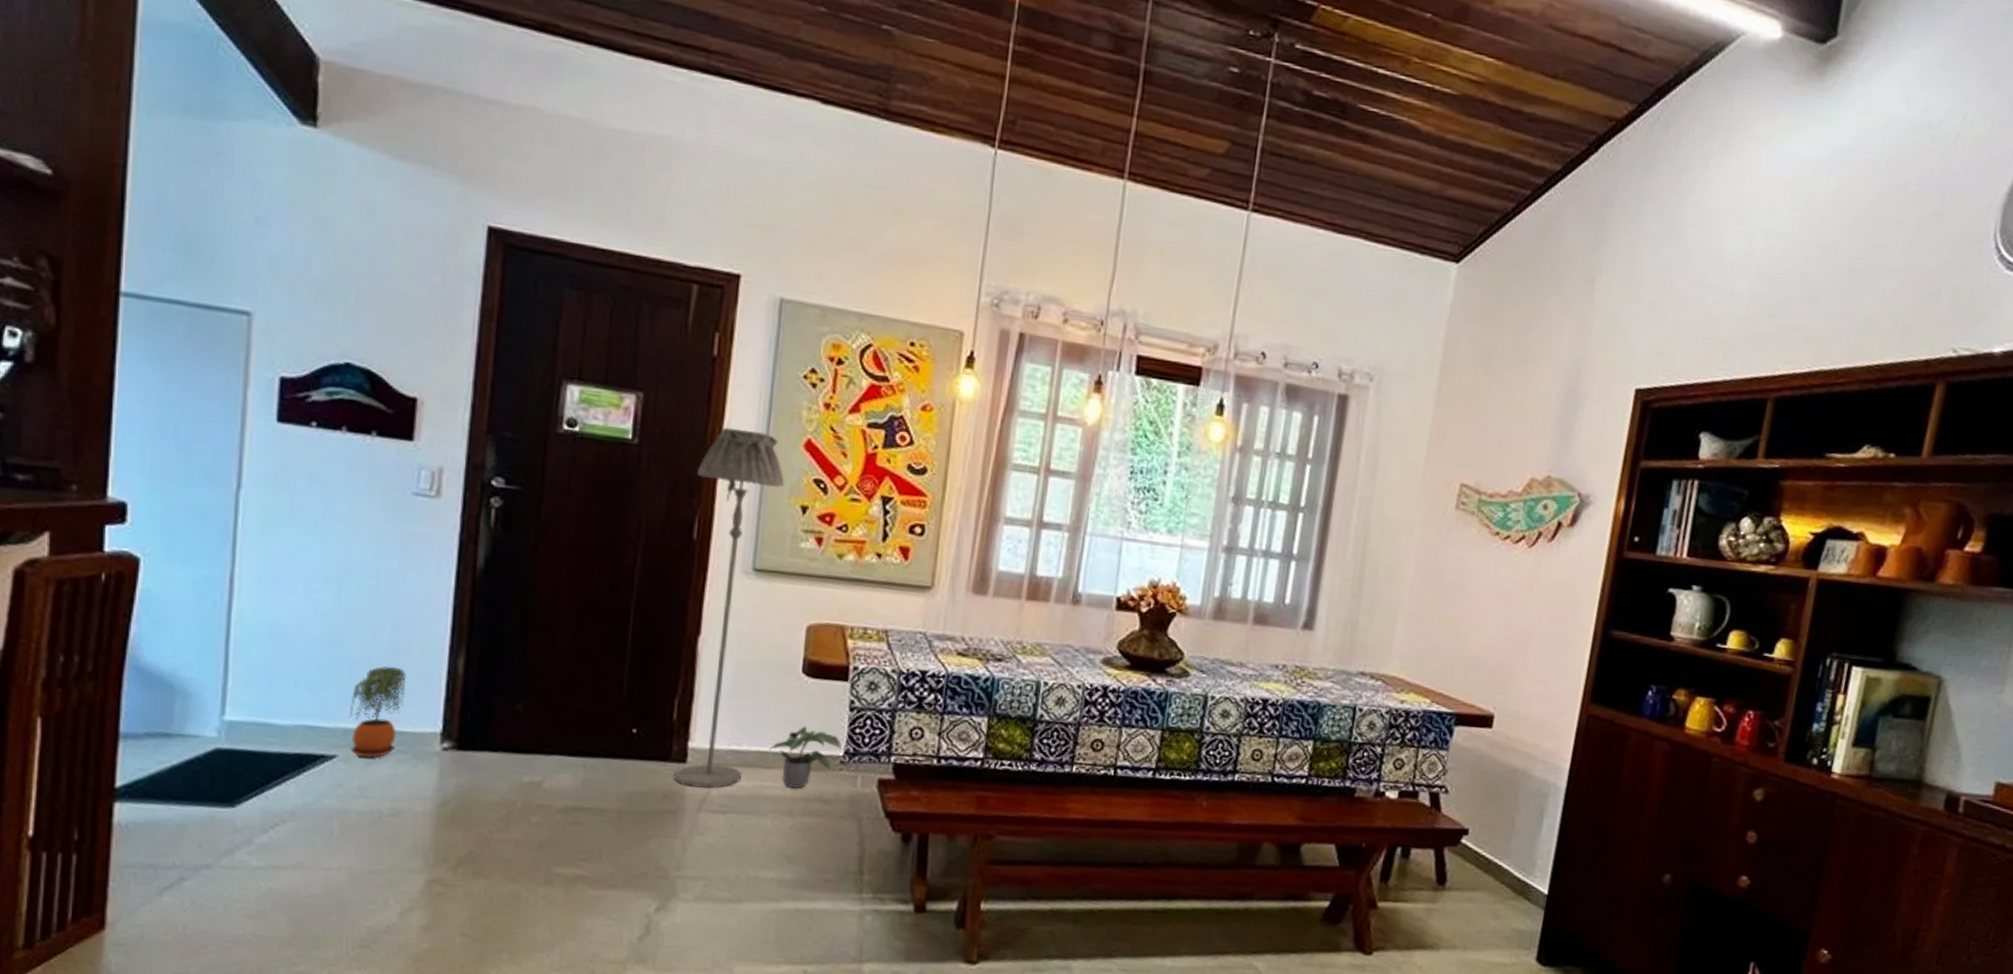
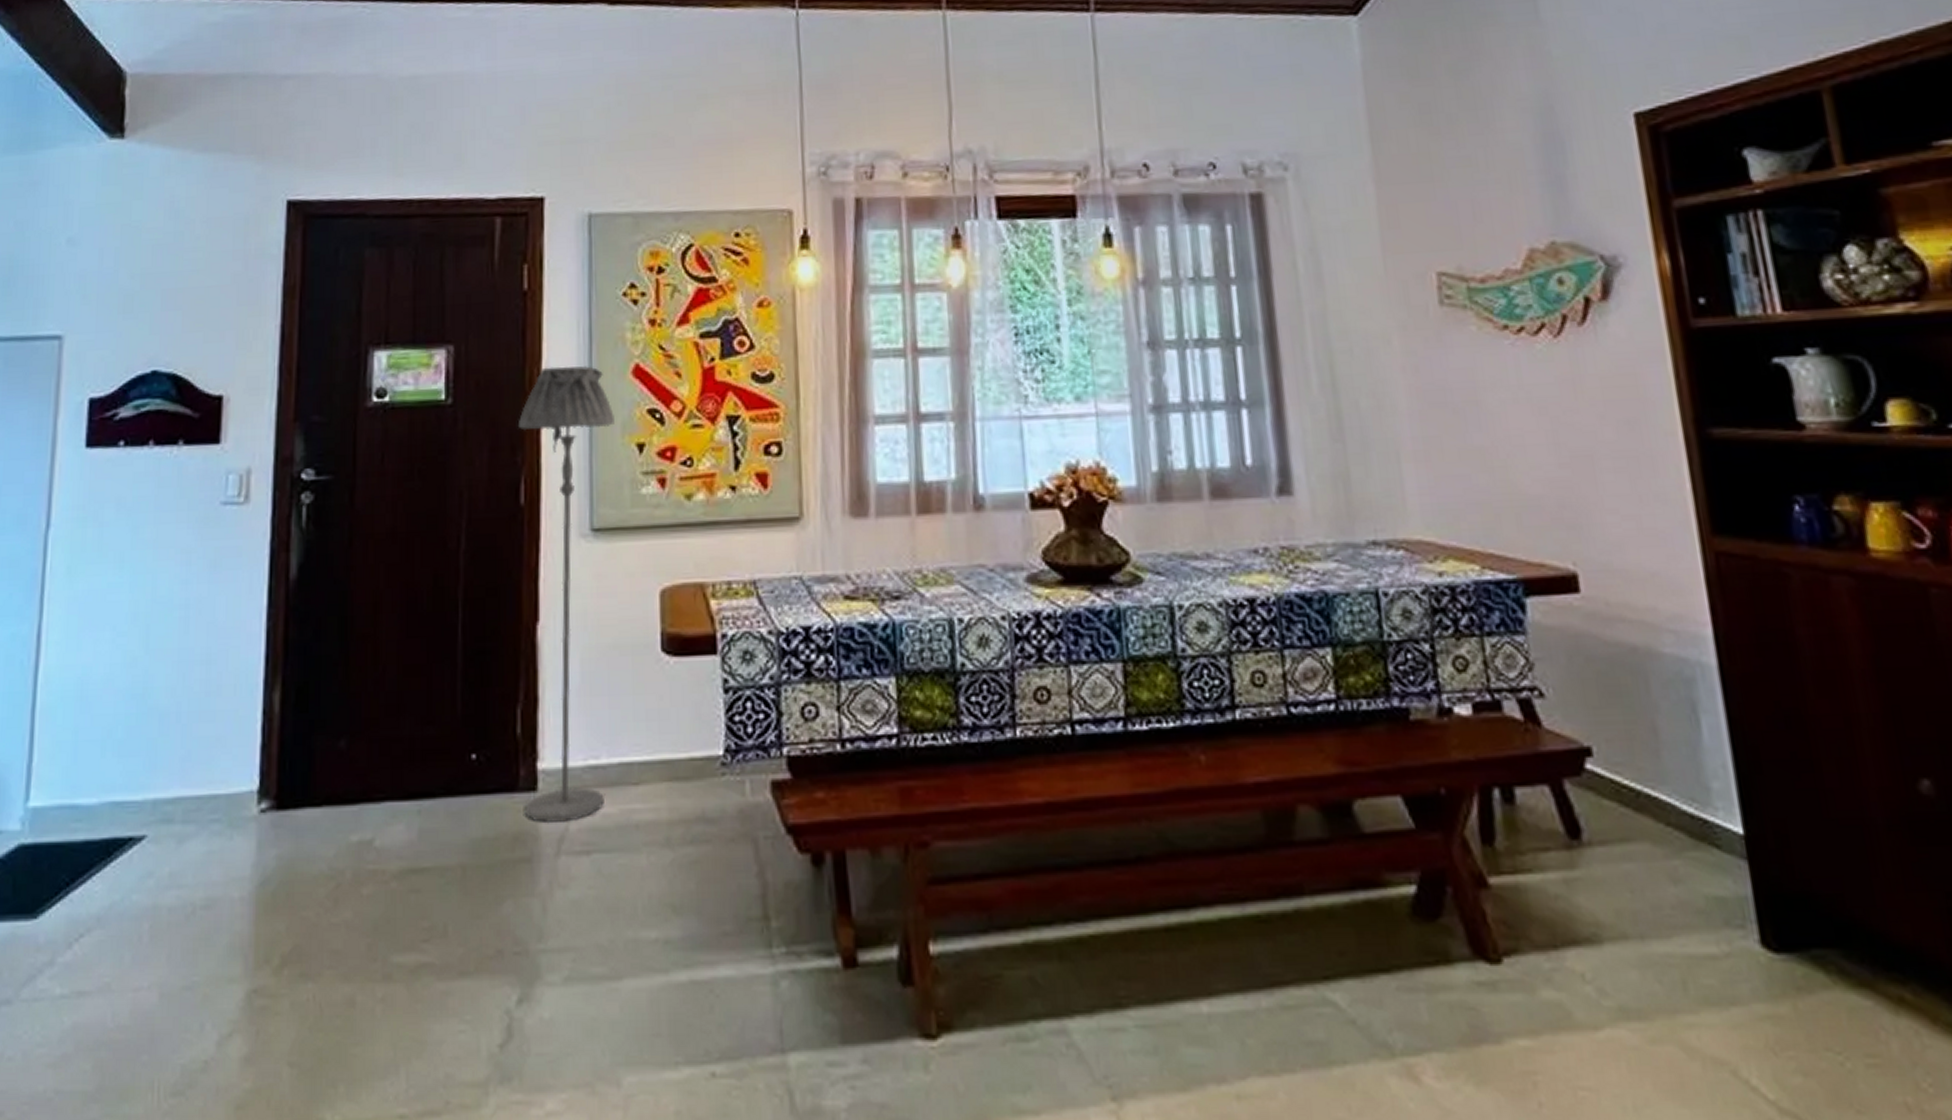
potted plant: present [348,666,406,759] -> none [158,713,219,835]
potted plant: present [769,726,841,789] -> none [633,721,720,809]

